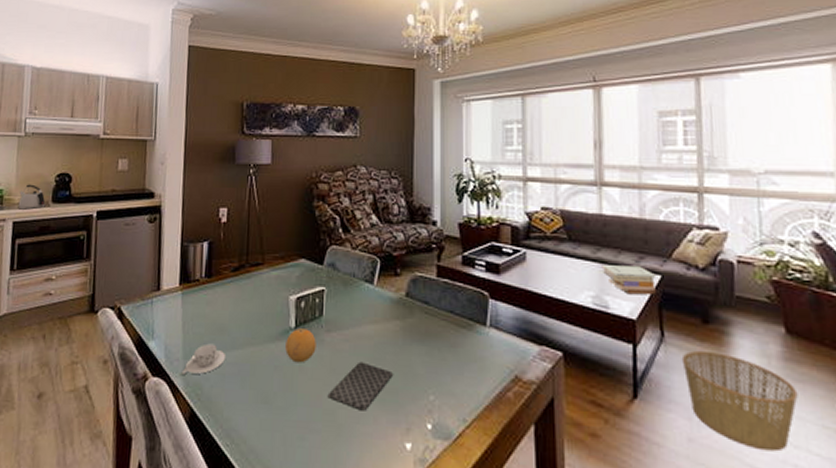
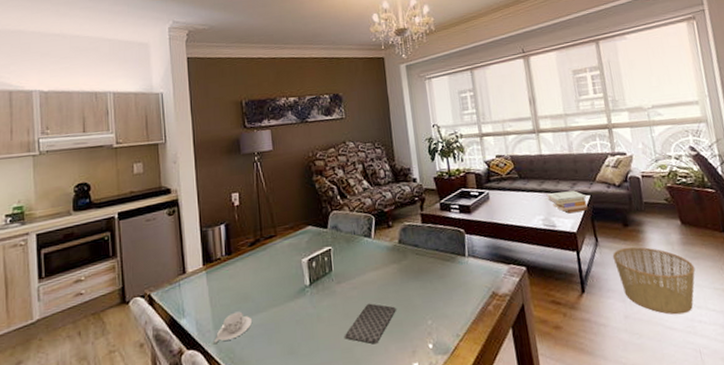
kettle: present [18,184,46,210] -> none [40,197,67,222]
fruit: present [285,328,316,363] -> none [303,284,330,315]

